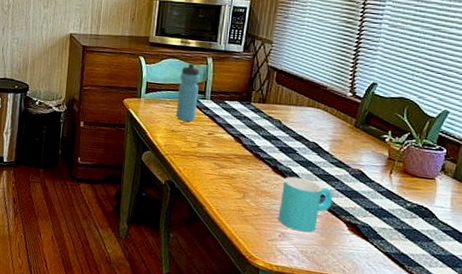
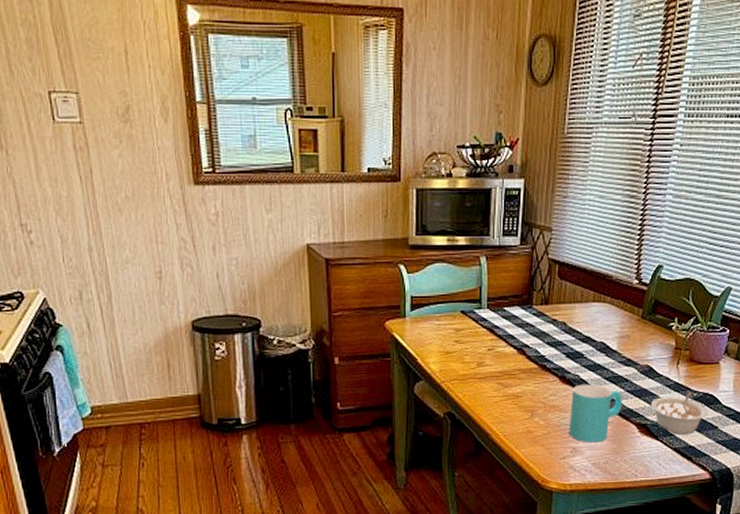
water bottle: present [175,63,200,122] -> none [449,266,473,339]
legume: none [362,200,422,242] -> present [651,391,708,434]

